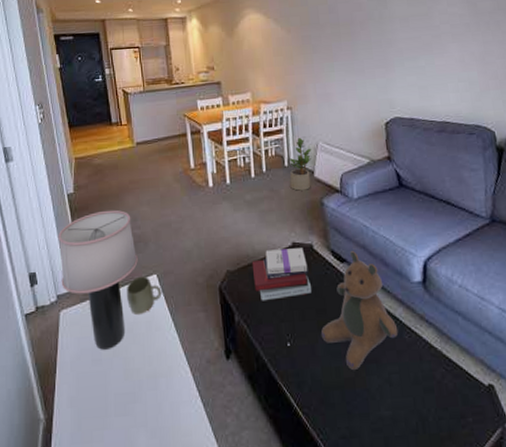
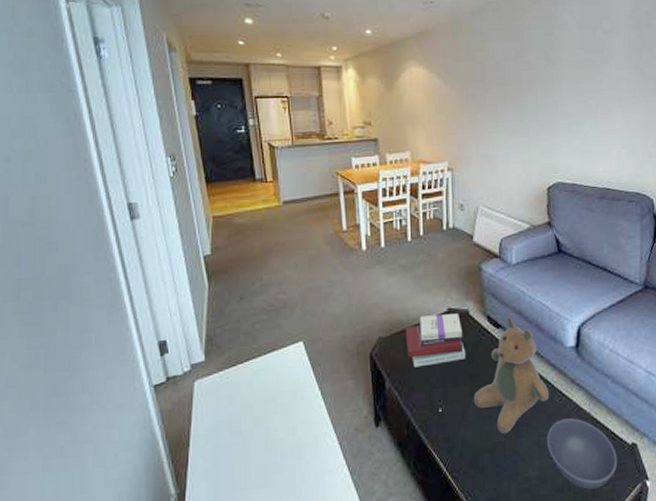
table lamp: present [58,209,138,350] -> none [192,273,283,421]
mug: present [127,276,162,316] -> none [270,343,308,385]
potted plant: present [289,137,312,191] -> none [448,200,472,256]
bowl: none [397,356,475,433] -> present [547,418,618,490]

